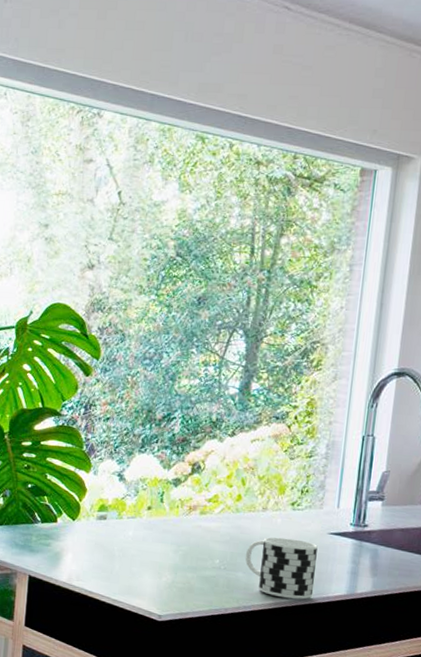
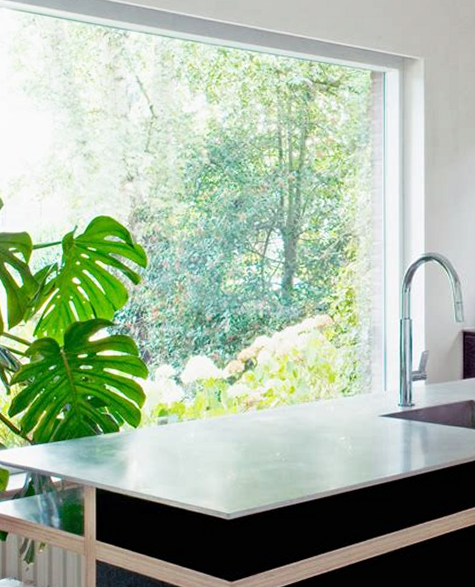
cup: present [245,537,318,600] -> none [304,424,371,484]

